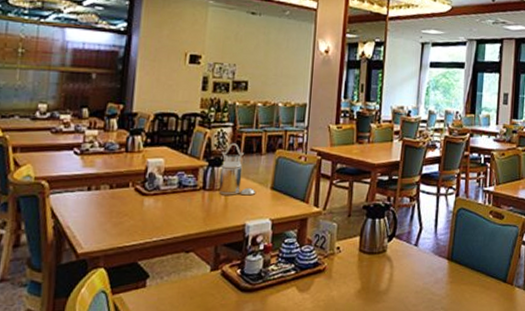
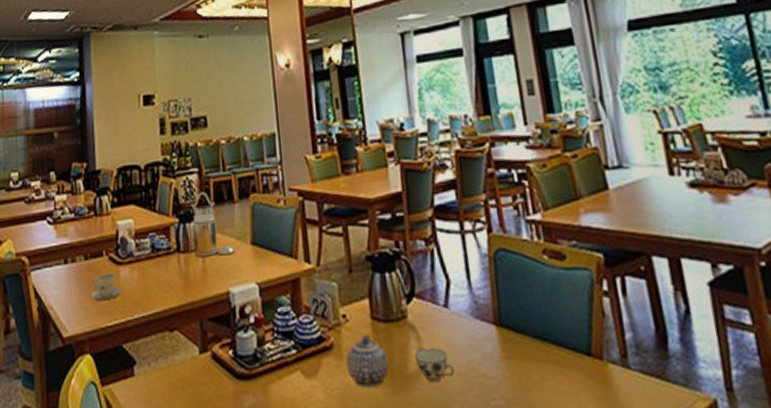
teacup: none [111,201,145,225] -> present [90,273,123,301]
teapot: none [333,263,367,300] -> present [346,335,390,388]
teacup: none [387,274,413,298] -> present [415,348,454,383]

